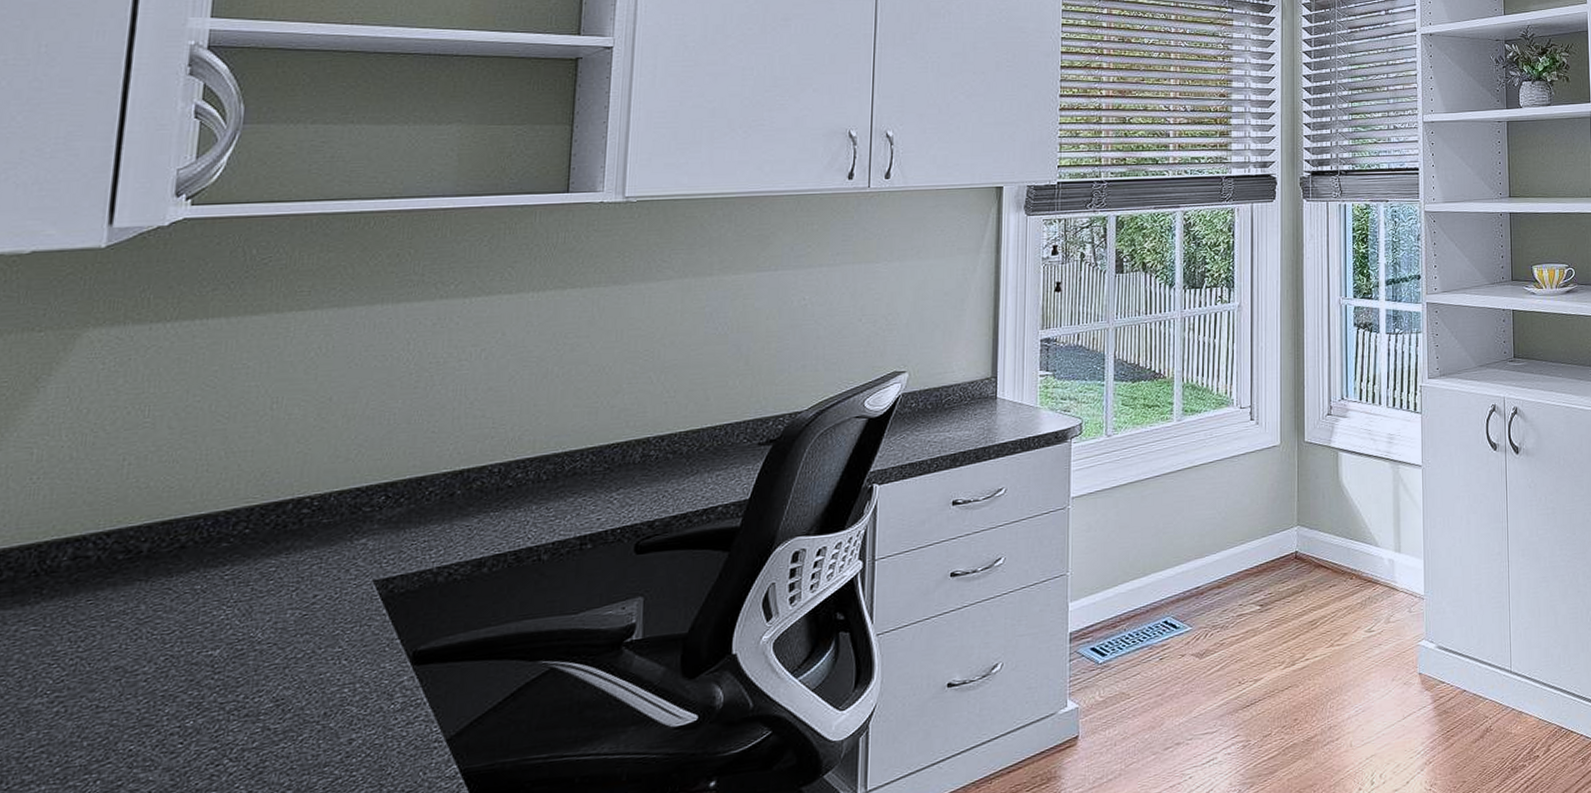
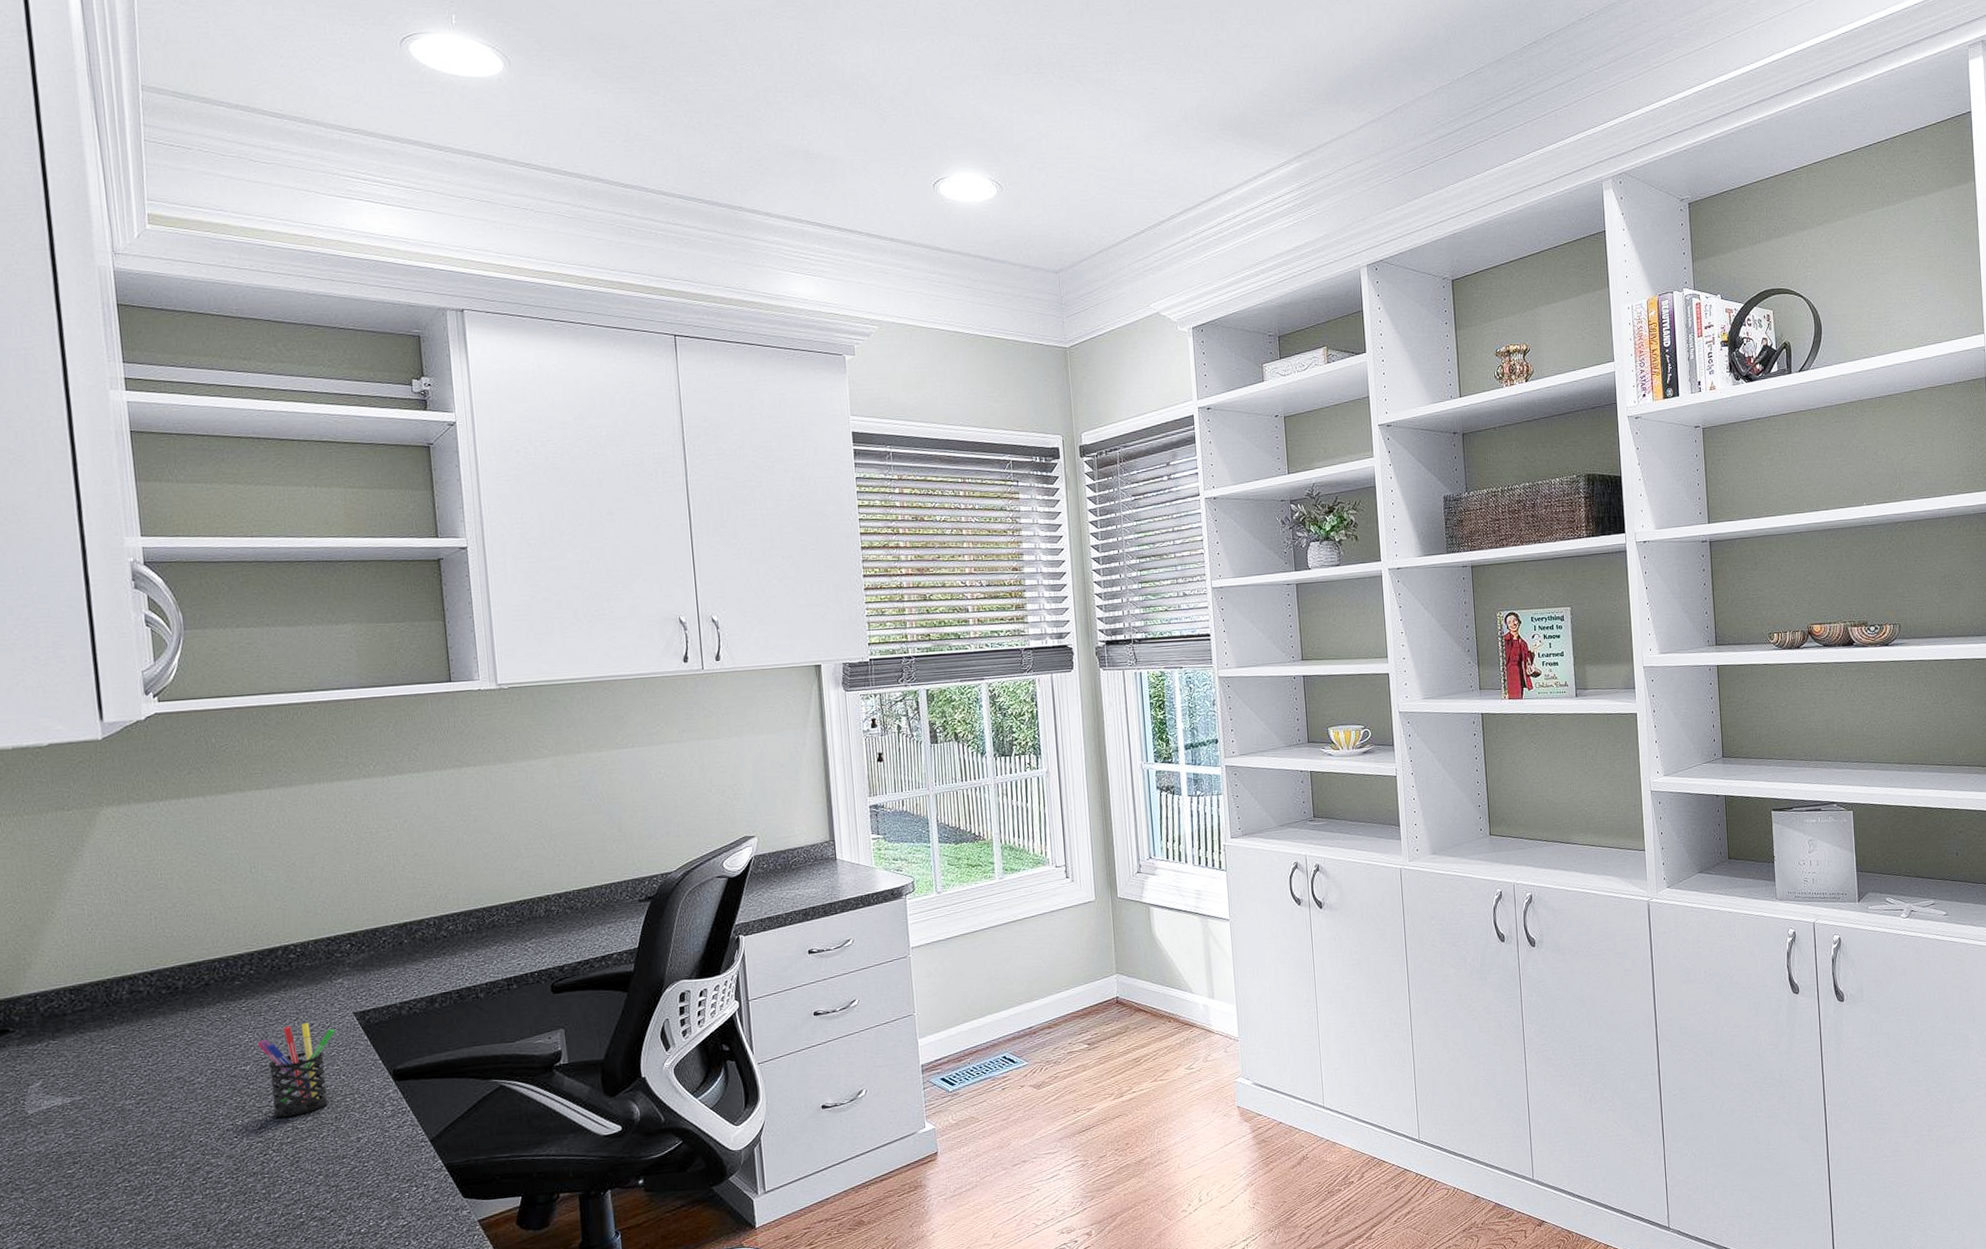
pen holder: none [235,594,345,716] -> present [257,1023,336,1117]

